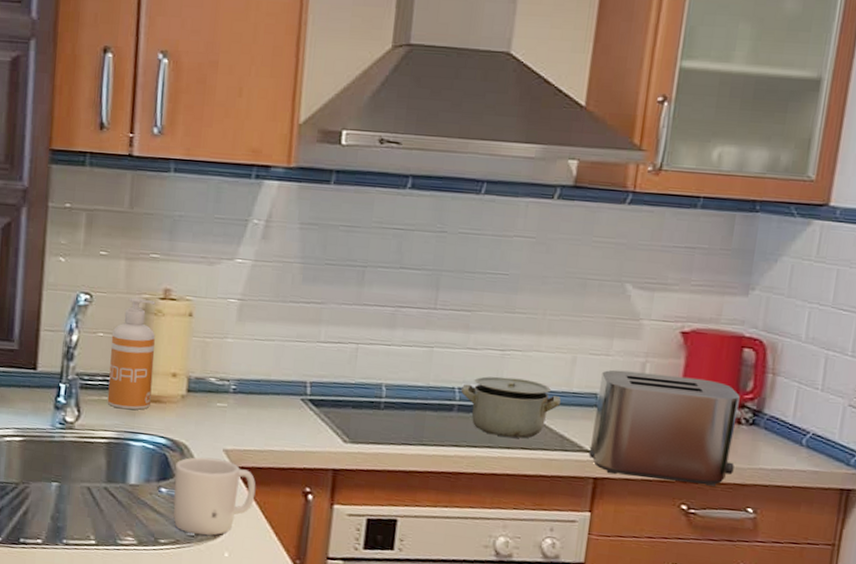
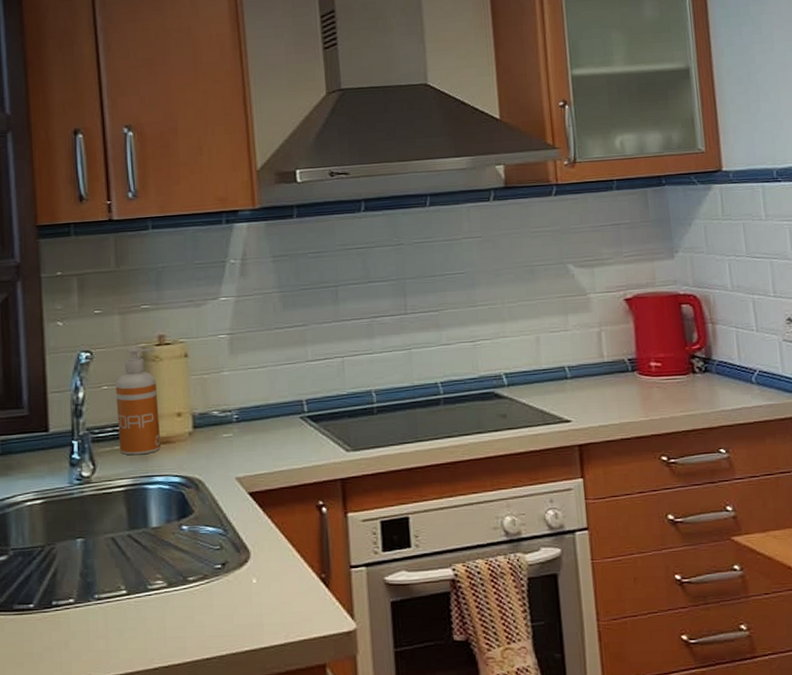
mug: present [173,457,256,536] -> none [193,487,273,566]
saucepan: present [461,376,561,439] -> none [444,364,534,421]
toaster: present [589,369,742,487] -> none [564,338,700,439]

